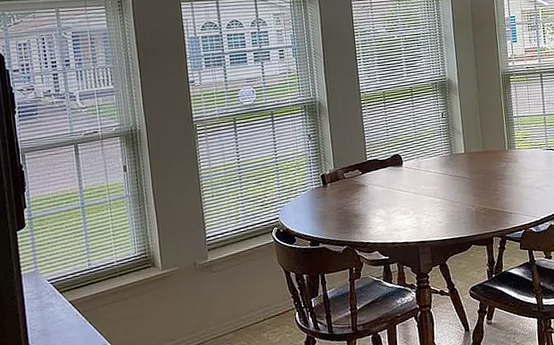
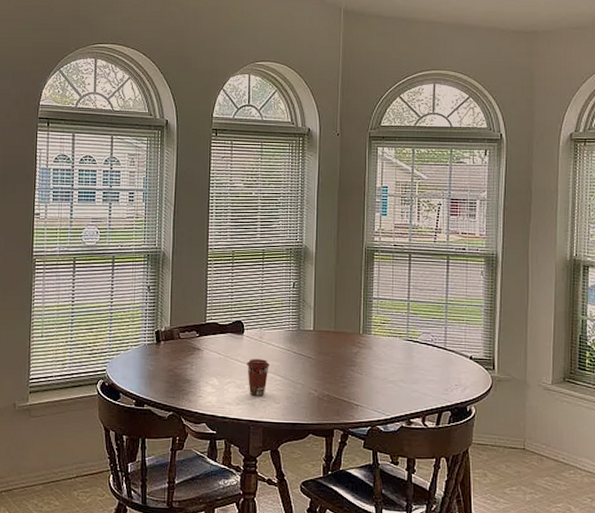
coffee cup: none [408,185,429,220] -> present [246,359,269,396]

